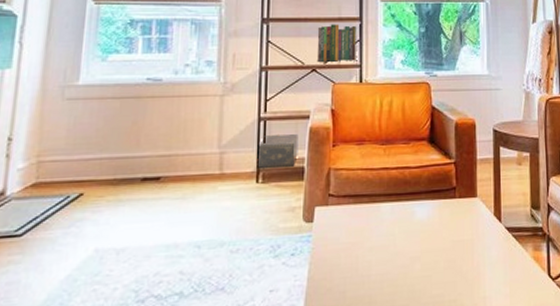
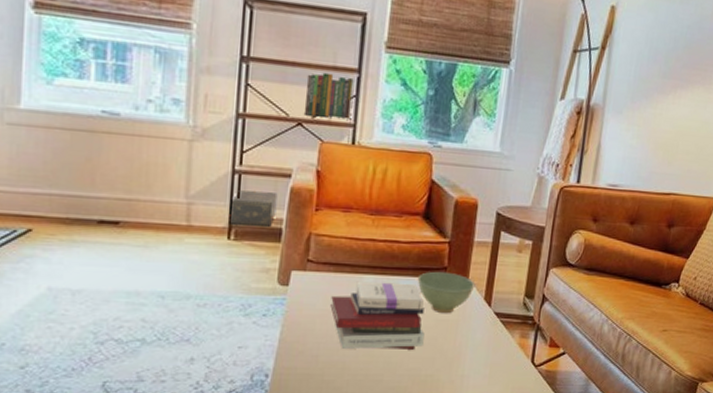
books: none [353,207,443,281] -> present [330,281,425,350]
bowl: none [430,191,484,234] -> present [417,271,476,314]

